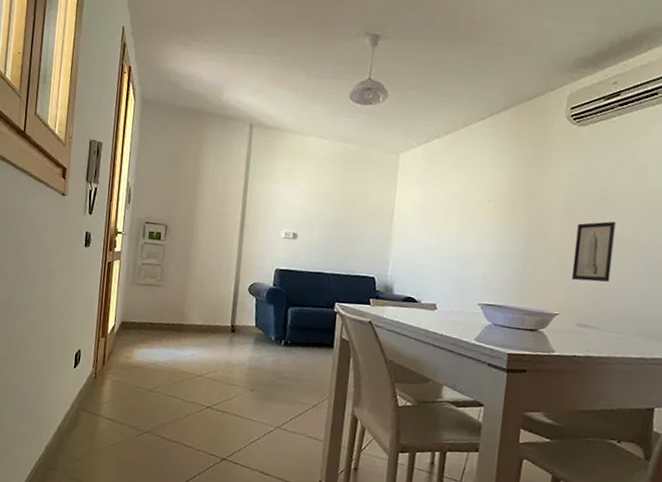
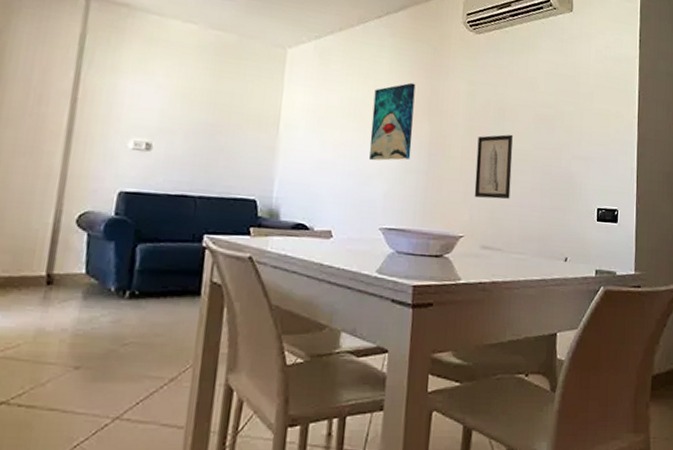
wall art: none [470,176,516,247] -> present [369,82,416,161]

